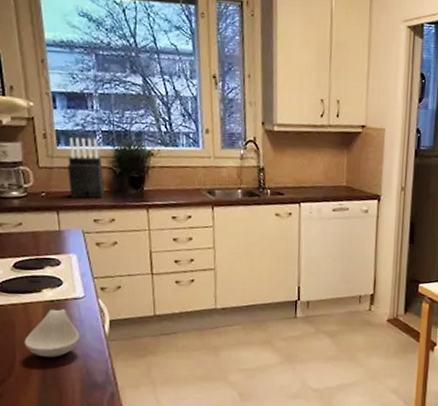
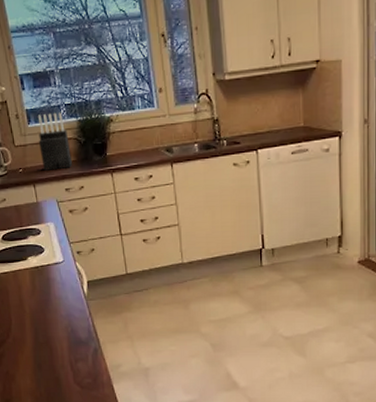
spoon rest: present [24,309,79,357] -> none [17,274,63,318]

